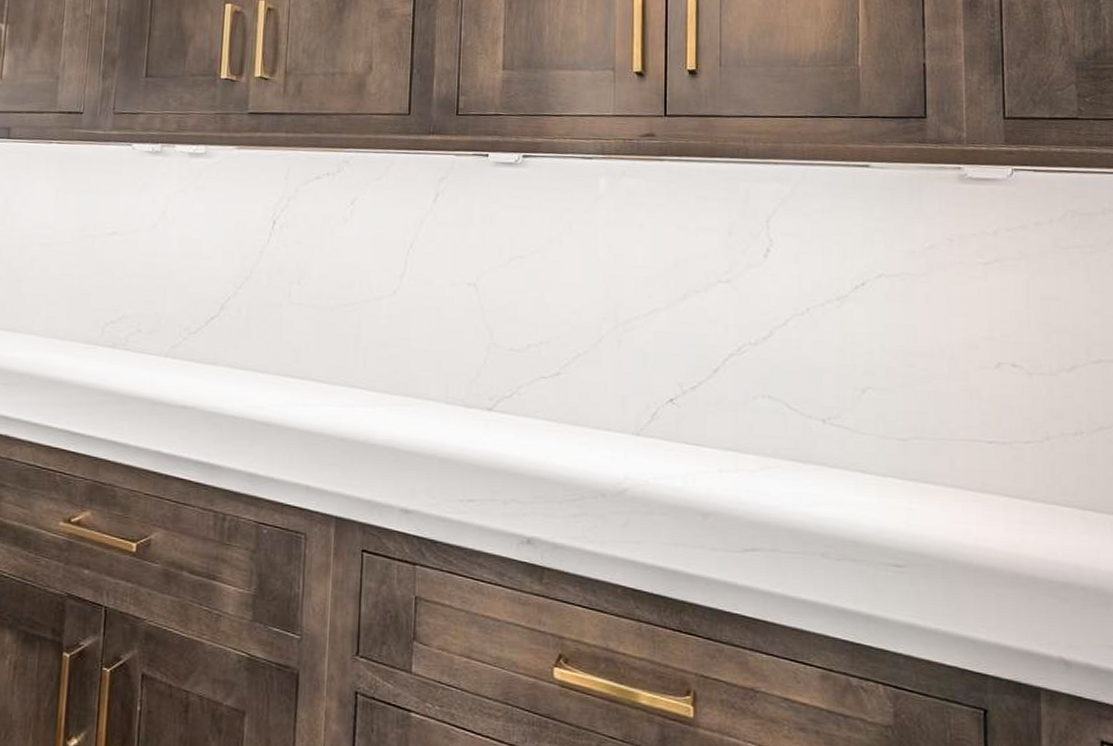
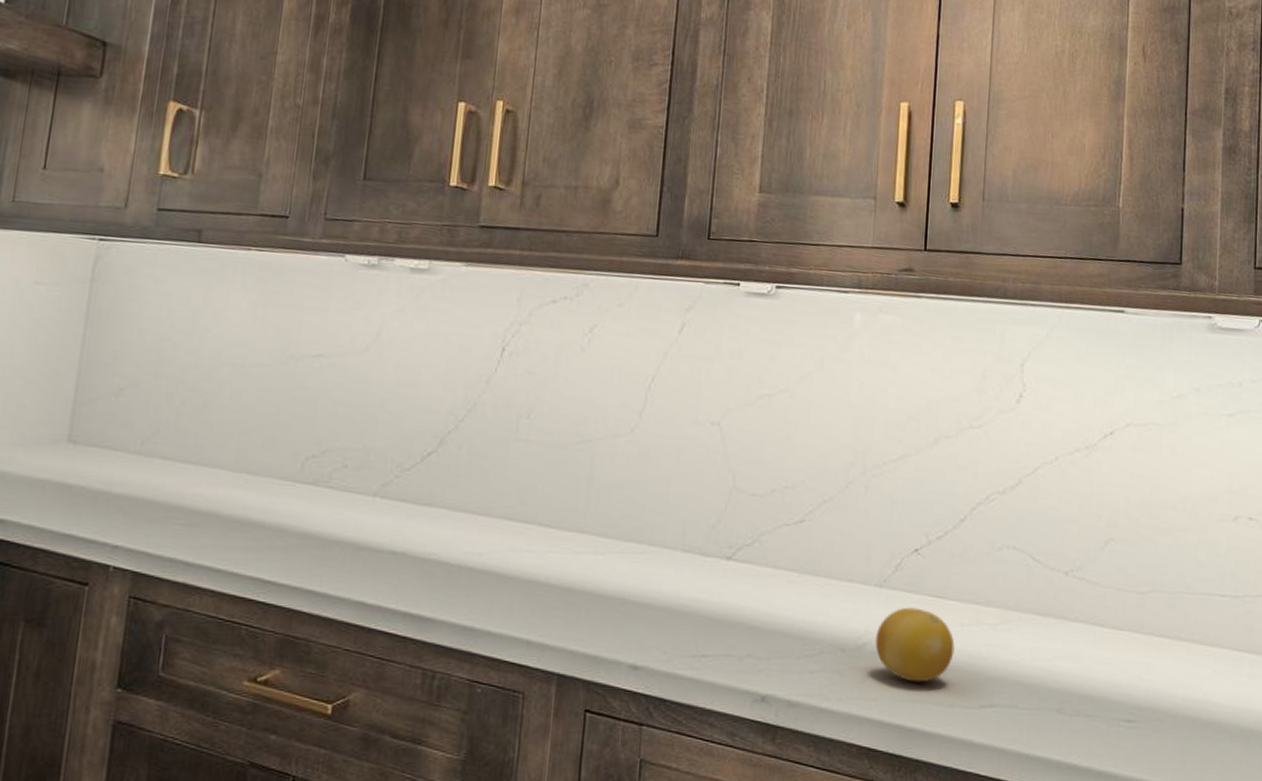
fruit: none [635,454,714,527] -> present [875,607,955,683]

